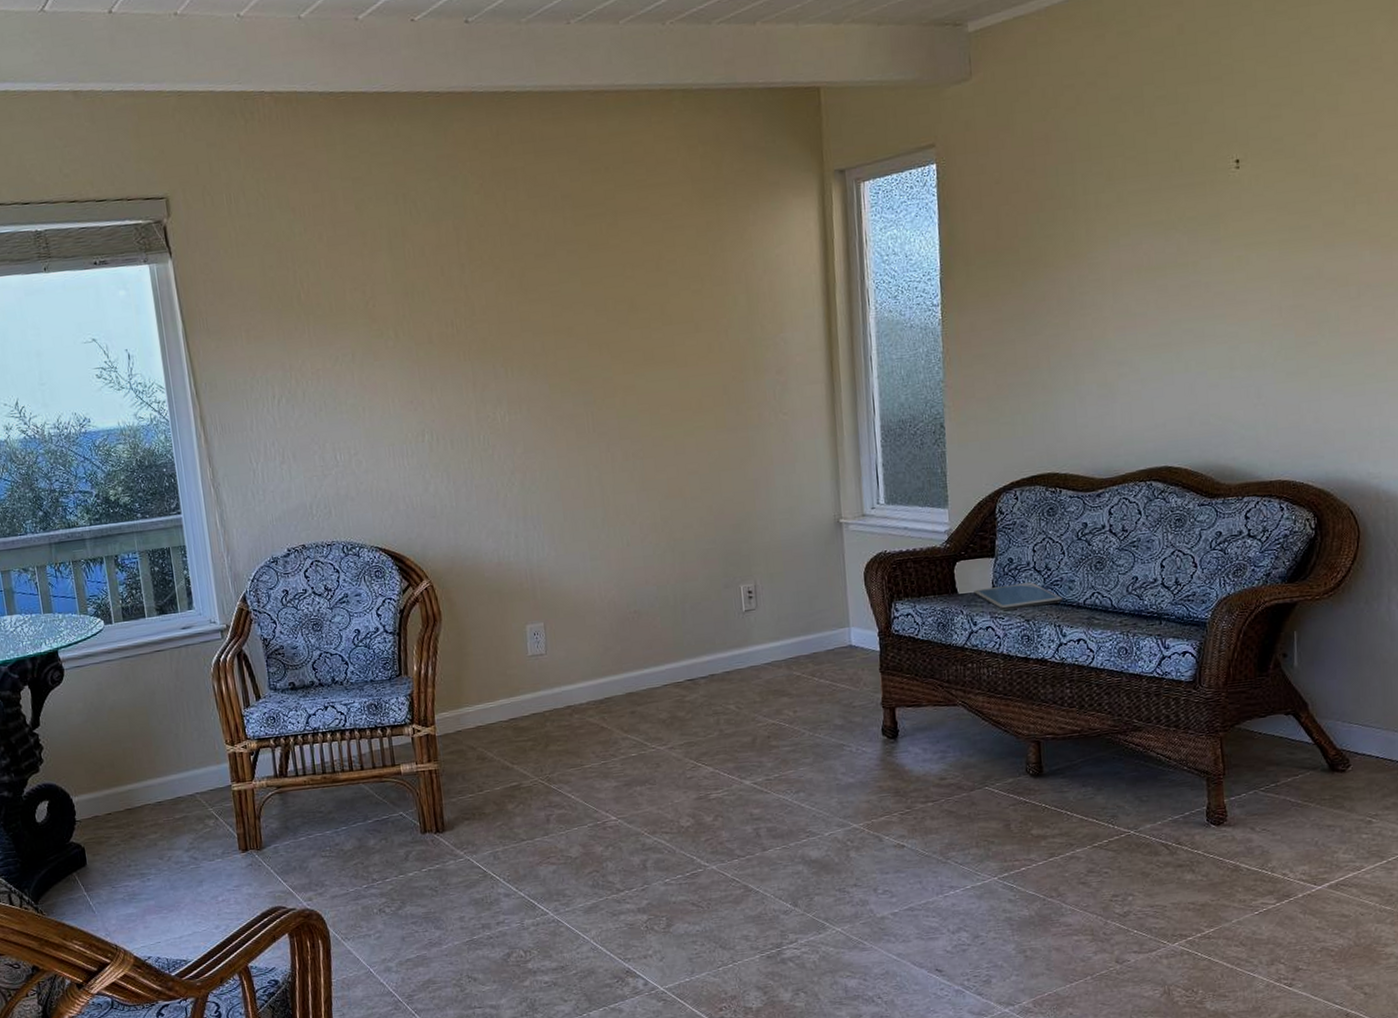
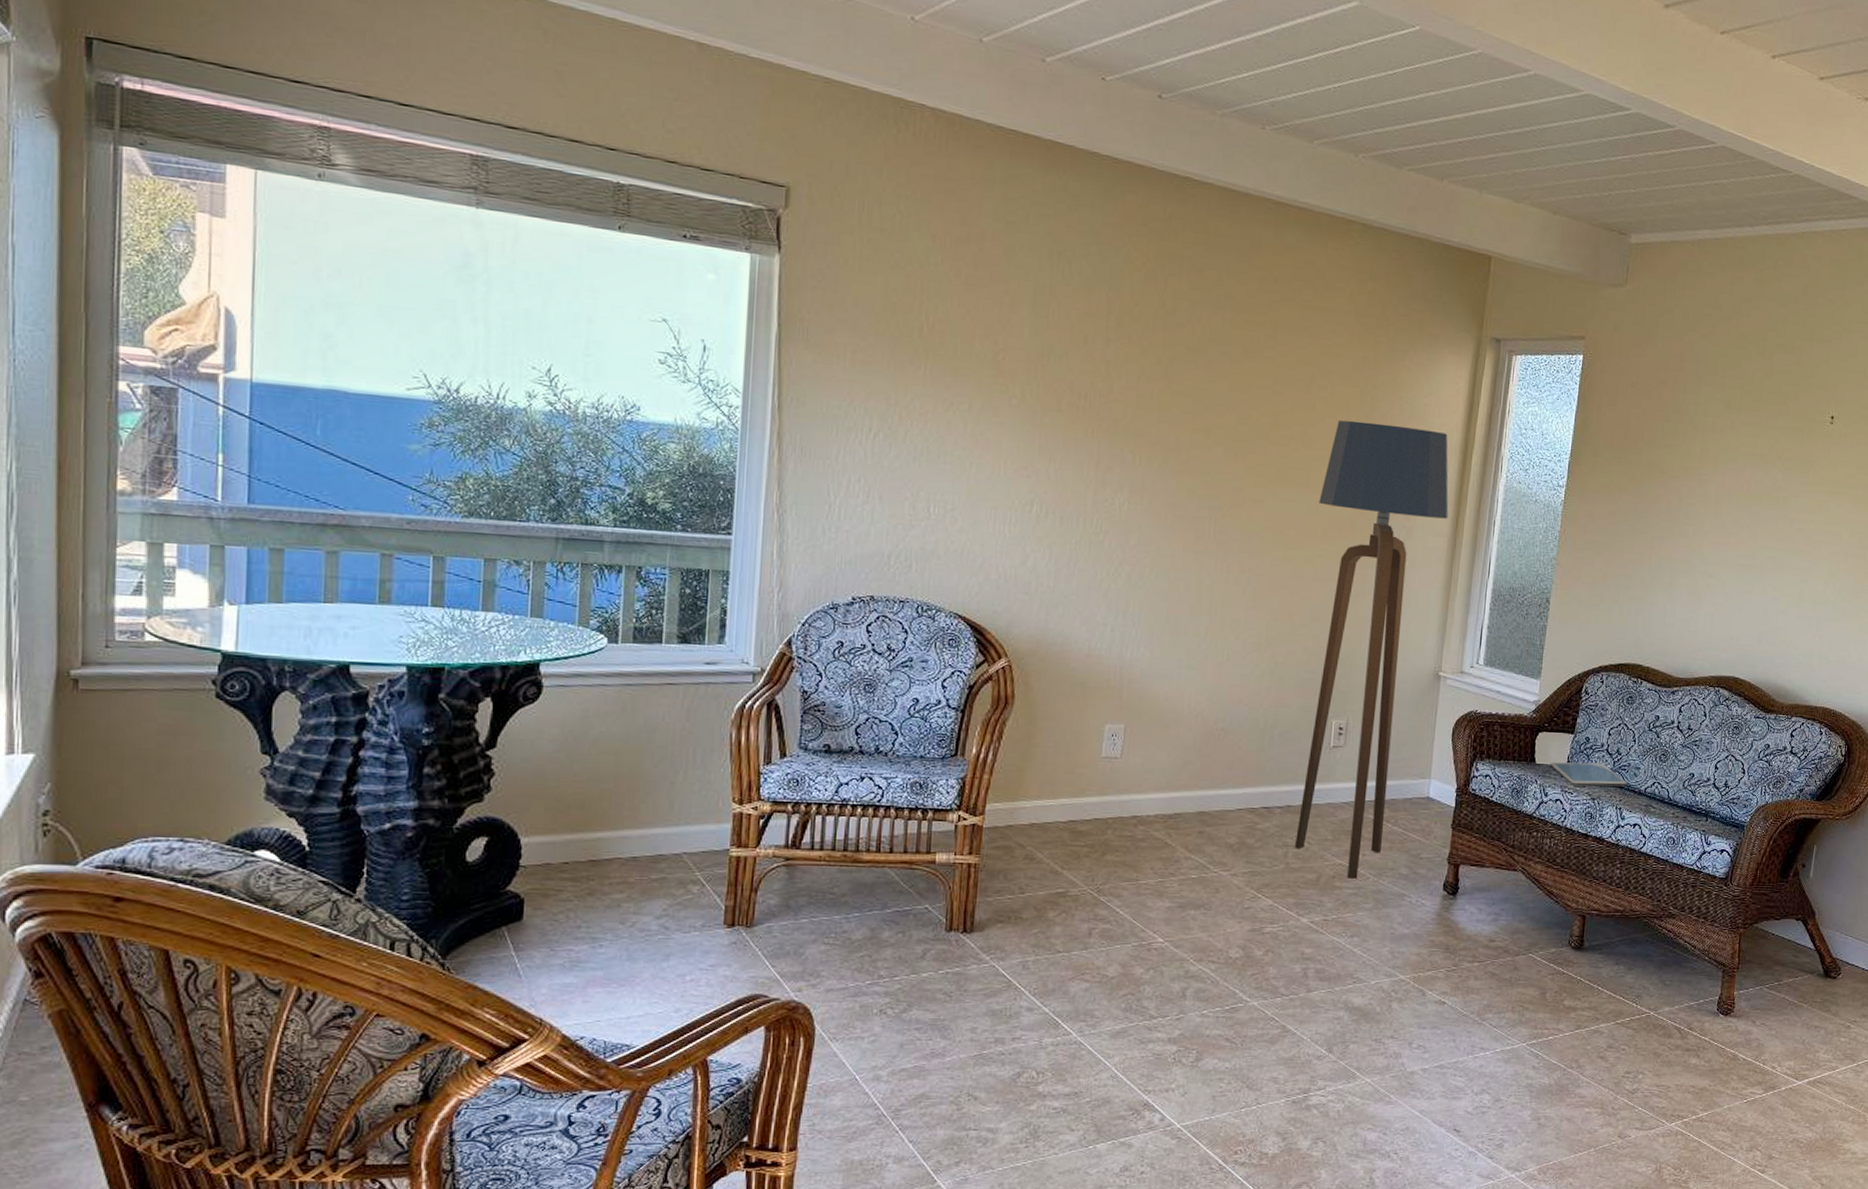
floor lamp: none [688,278,821,737] -> present [1295,420,1449,879]

